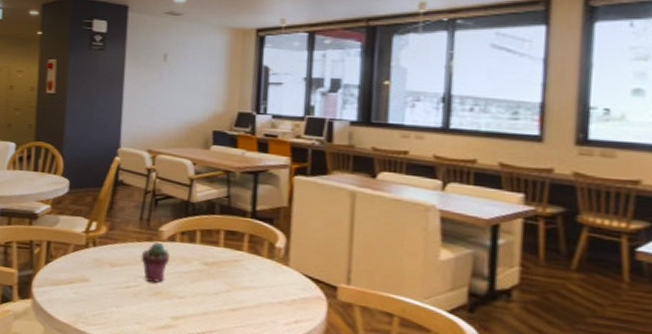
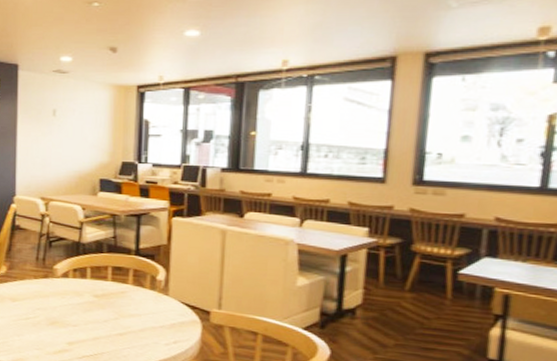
potted succulent: present [141,243,171,284] -> none [38,279,65,315]

